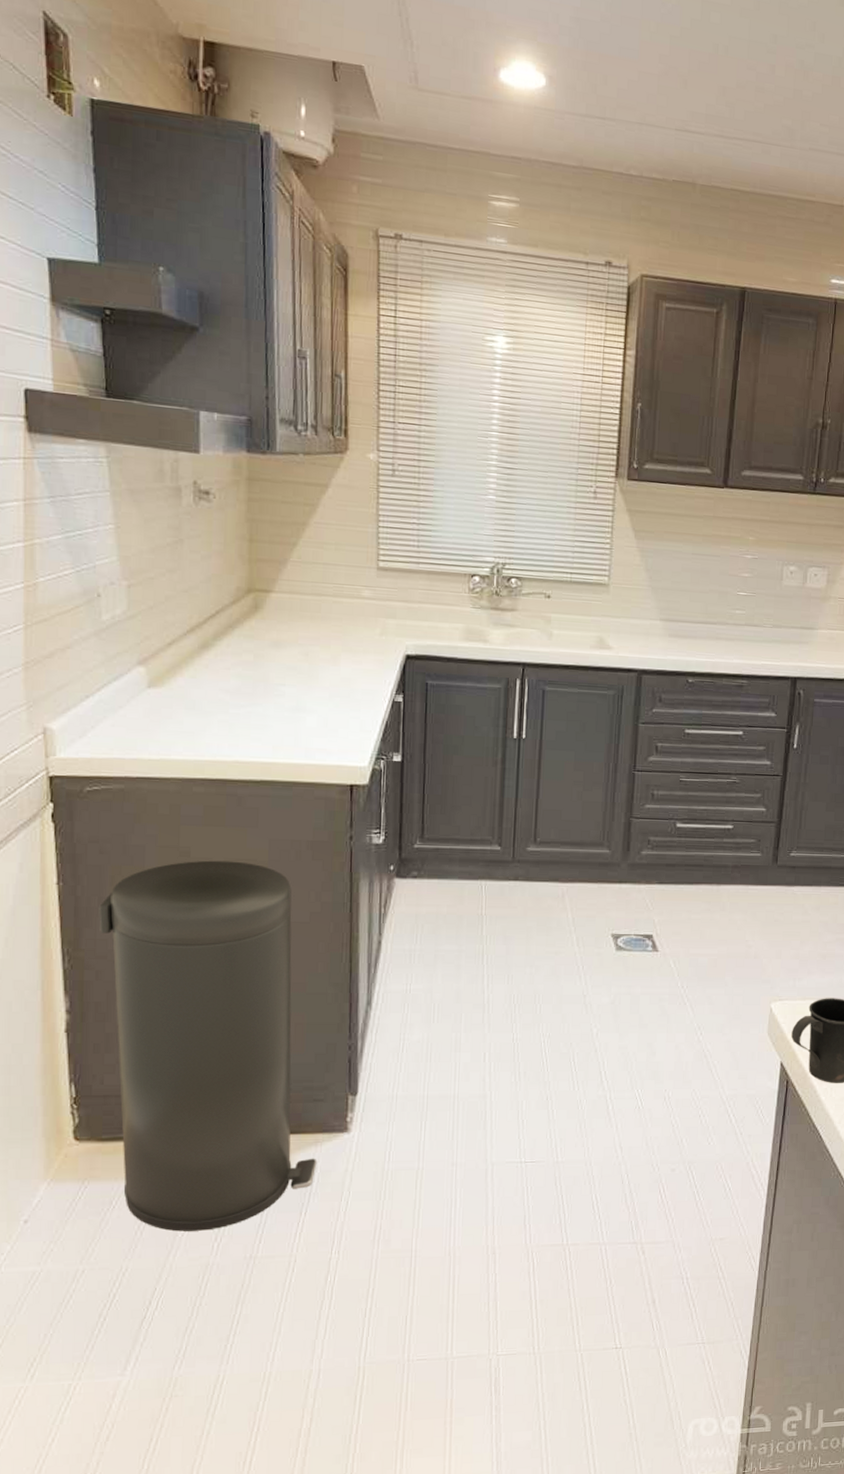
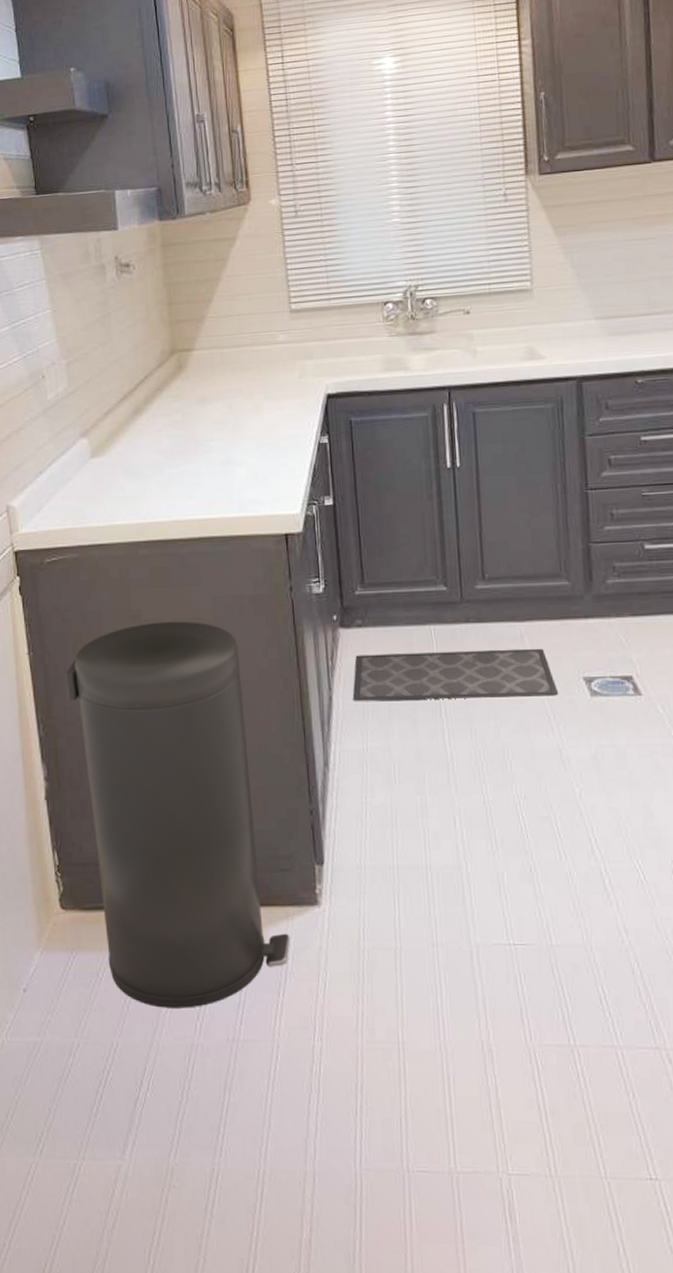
bath mat: none [401,904,589,949] -> present [352,648,558,701]

